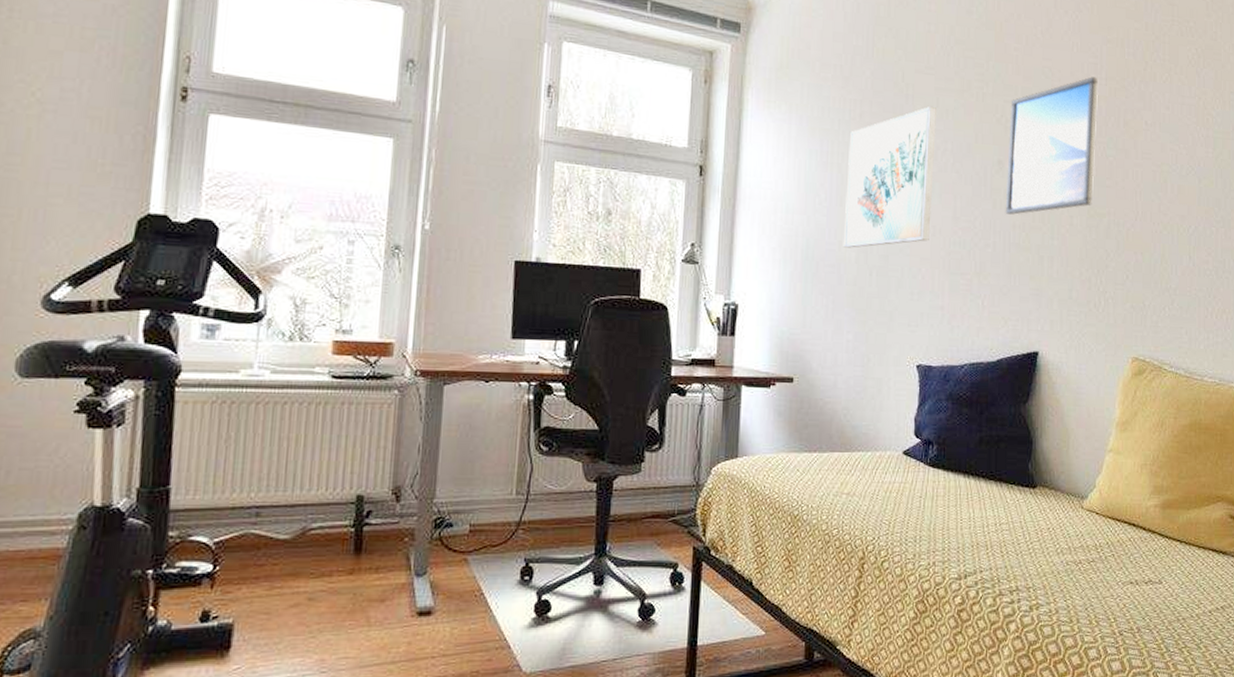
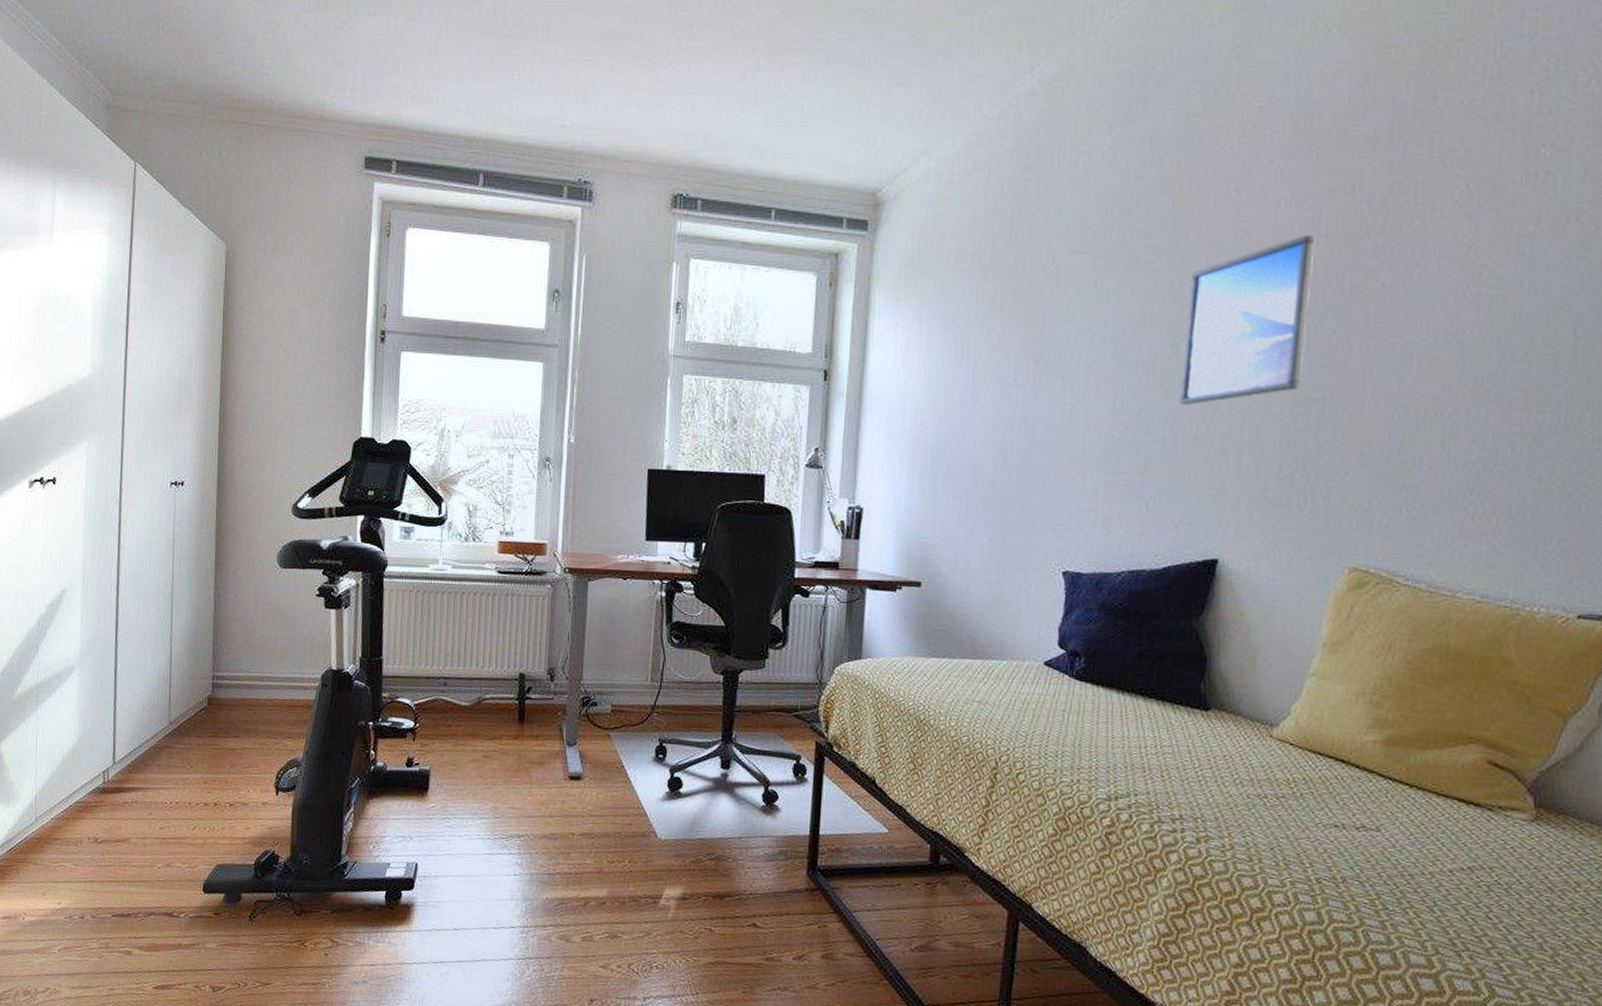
wall art: present [843,106,936,248] -> none [978,288,1094,448]

